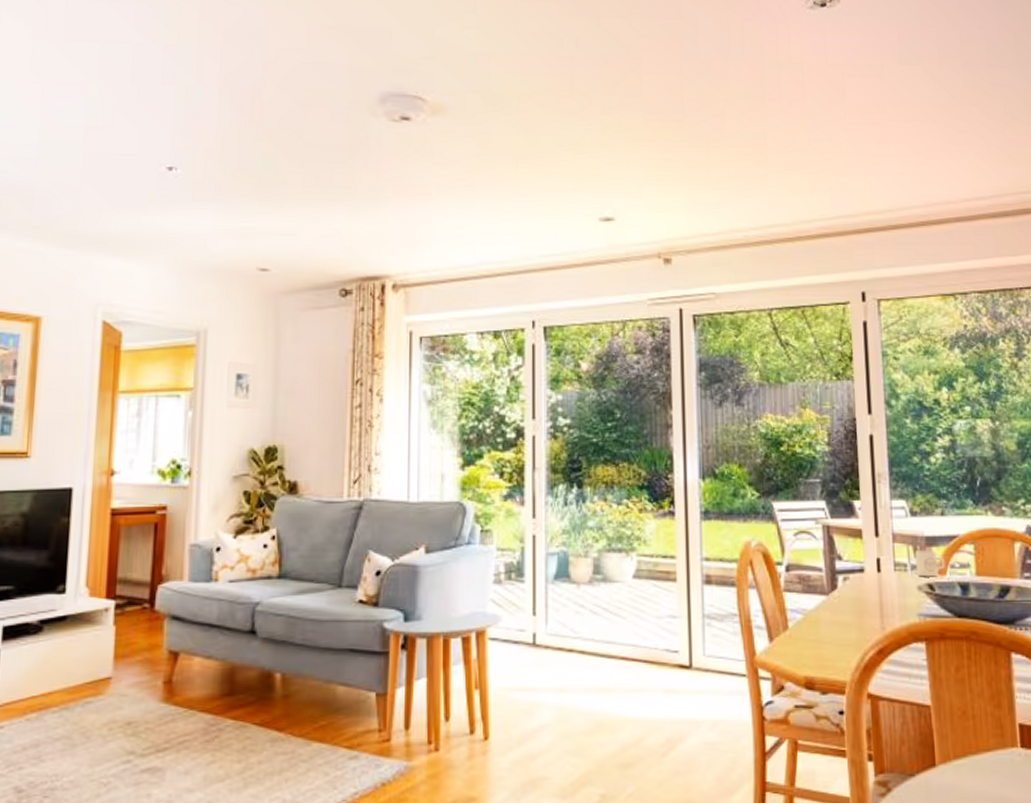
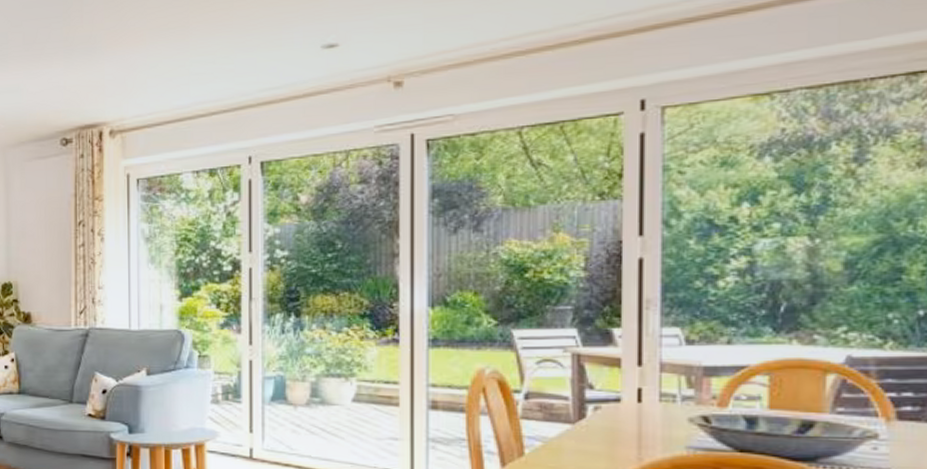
mug: present [915,550,945,577] -> none [688,381,727,409]

